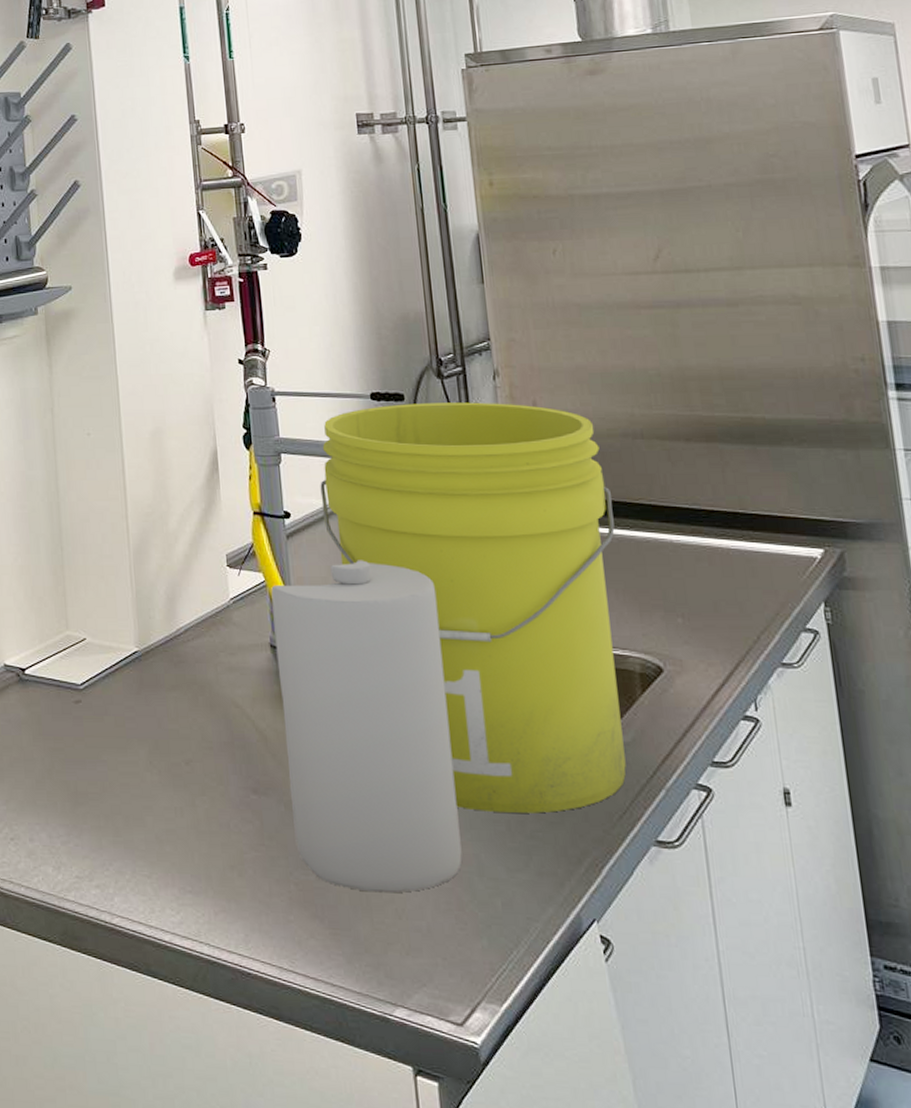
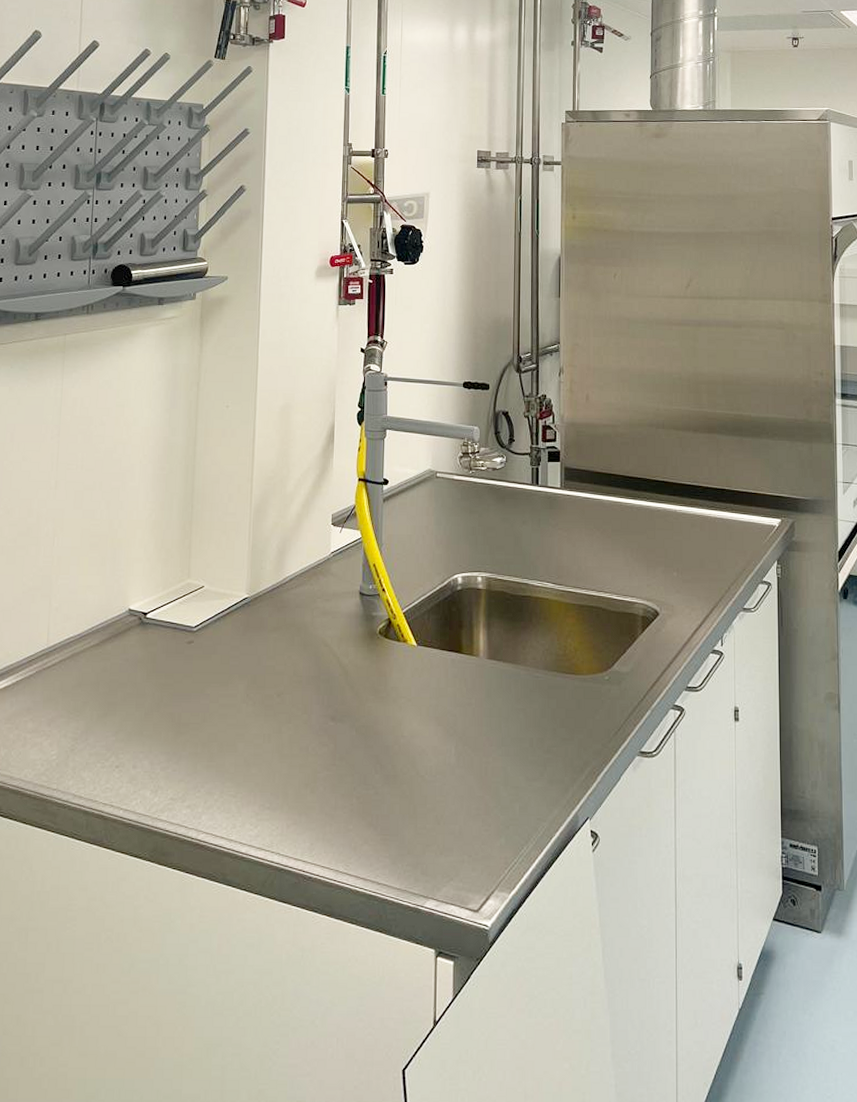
paper towel holder: present [271,560,462,893] -> none [361,521,497,802]
bucket: present [320,402,626,813] -> none [414,392,636,732]

